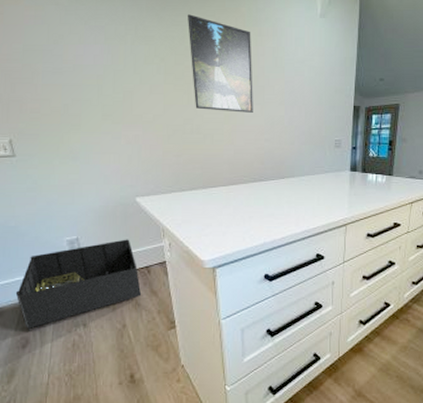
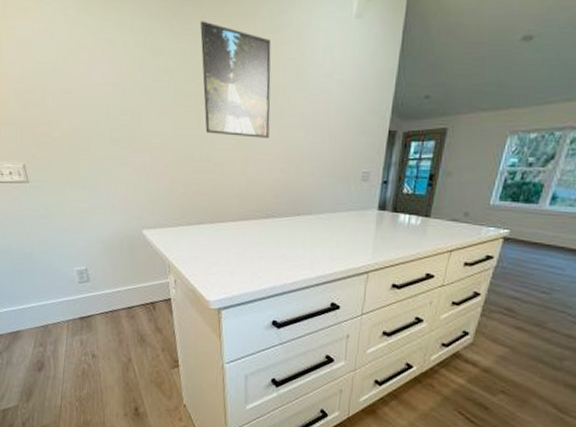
storage bin: present [15,239,142,331] -> none [31,272,147,356]

